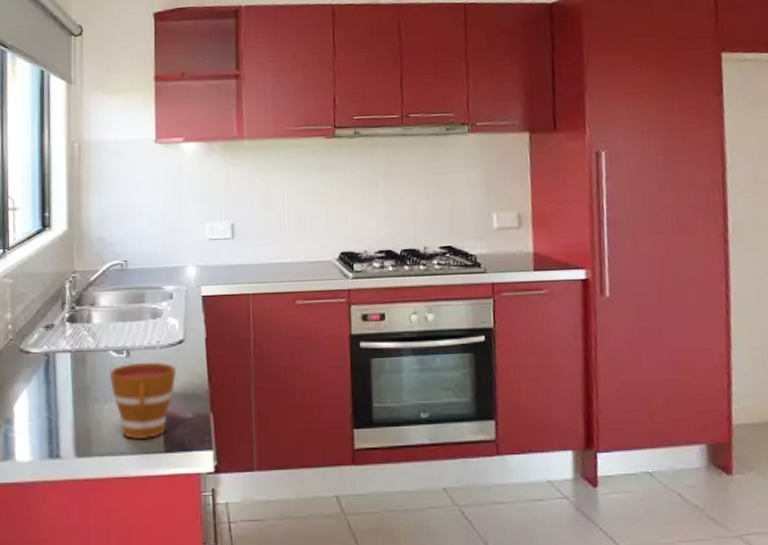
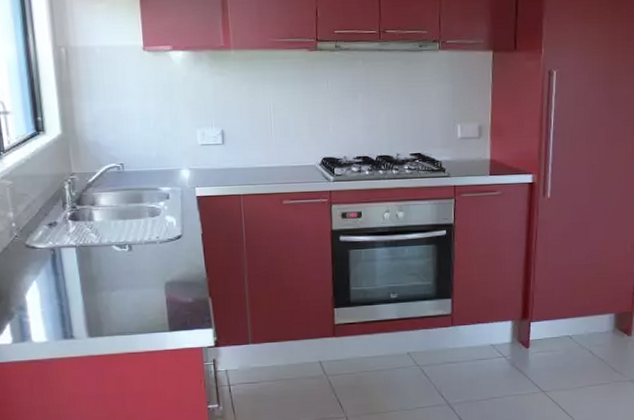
cup: present [109,362,176,440] -> none [114,255,176,322]

